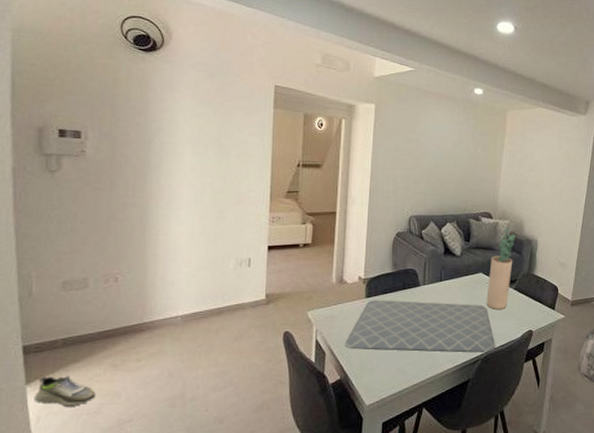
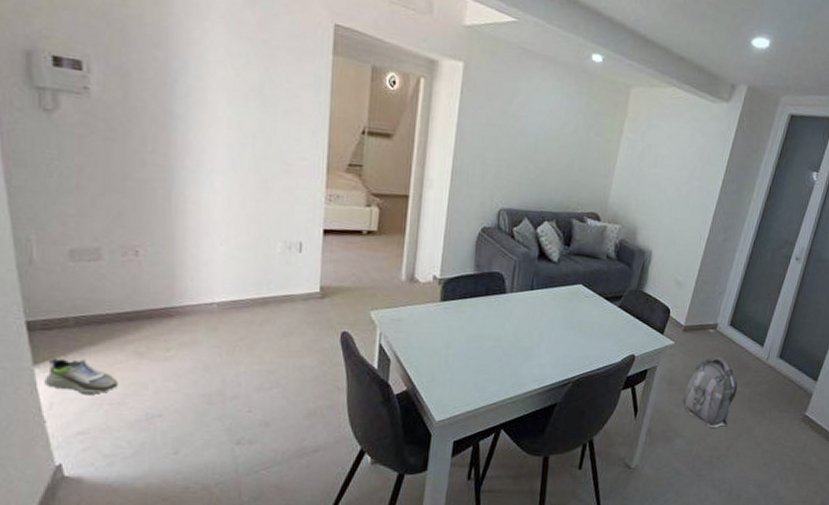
placemat: present [344,300,496,353] -> none [413,304,591,375]
vase: present [486,224,516,310] -> none [584,229,627,330]

